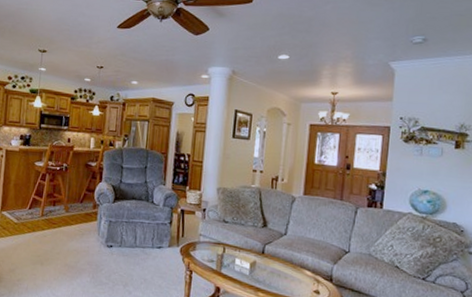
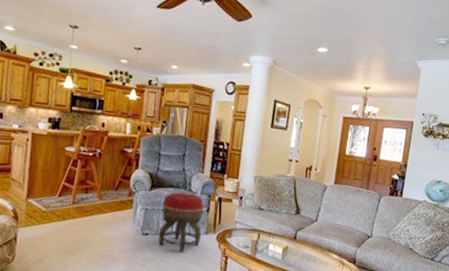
footstool: none [122,204,167,265] -> present [158,192,204,252]

